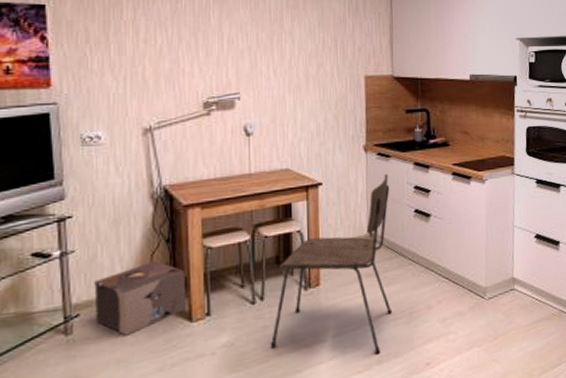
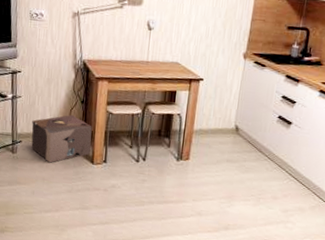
dining chair: present [270,173,393,354] -> none [145,80,261,223]

